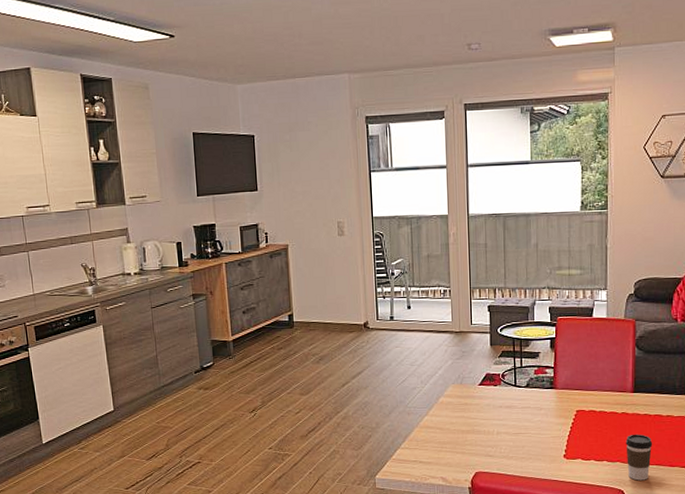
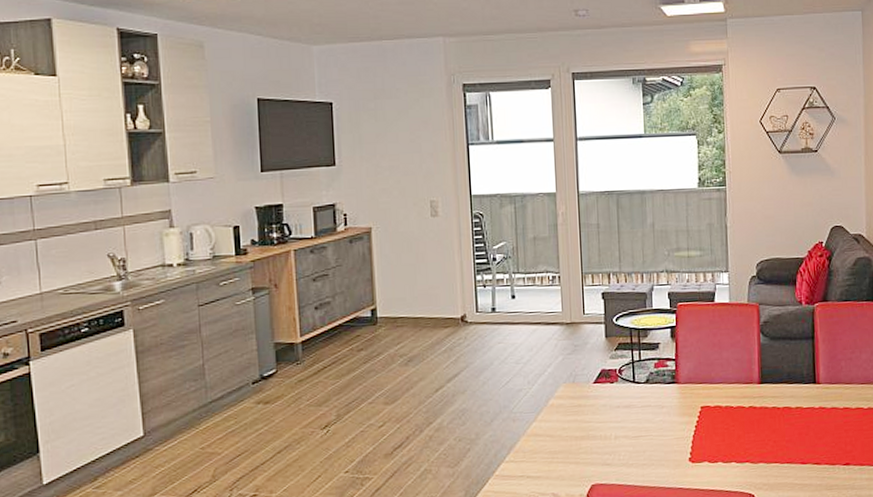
coffee cup: present [625,434,653,481] -> none [754,429,783,482]

